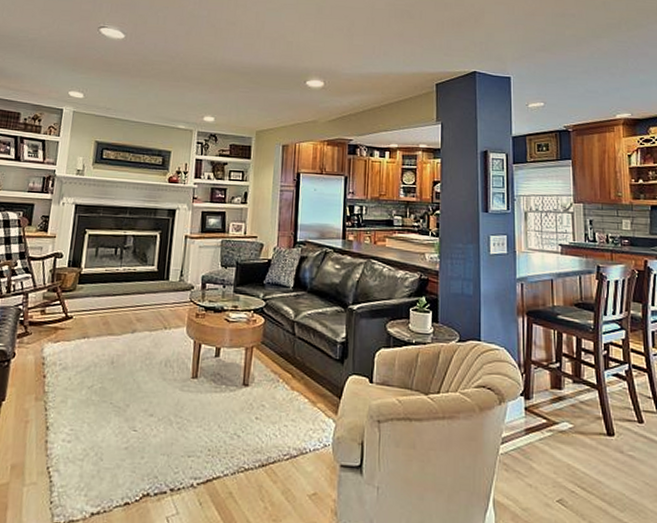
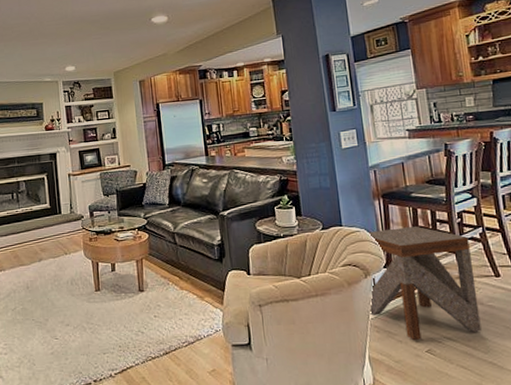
side table: none [498,351,619,486] -> present [367,226,482,340]

